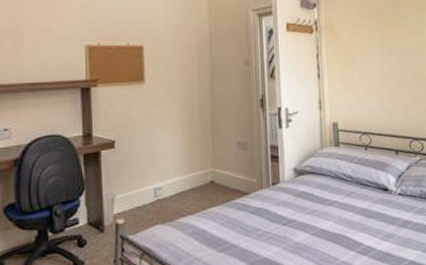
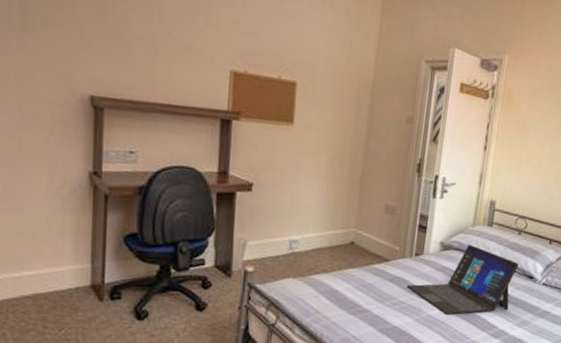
laptop: none [269,167,372,238] -> present [406,245,519,315]

